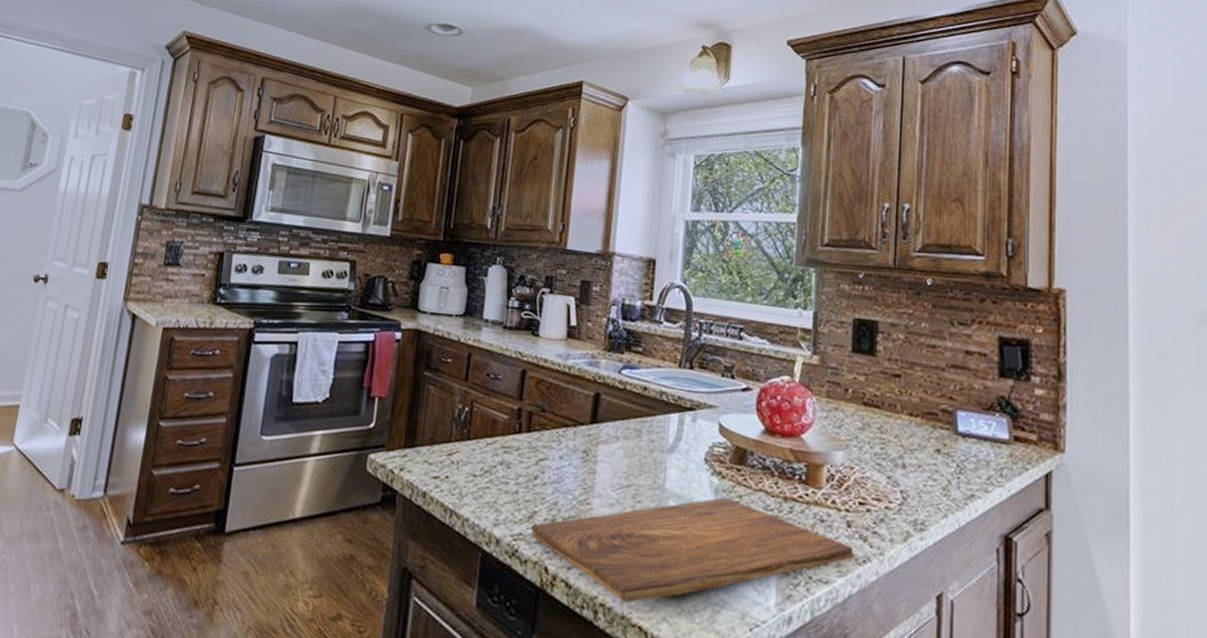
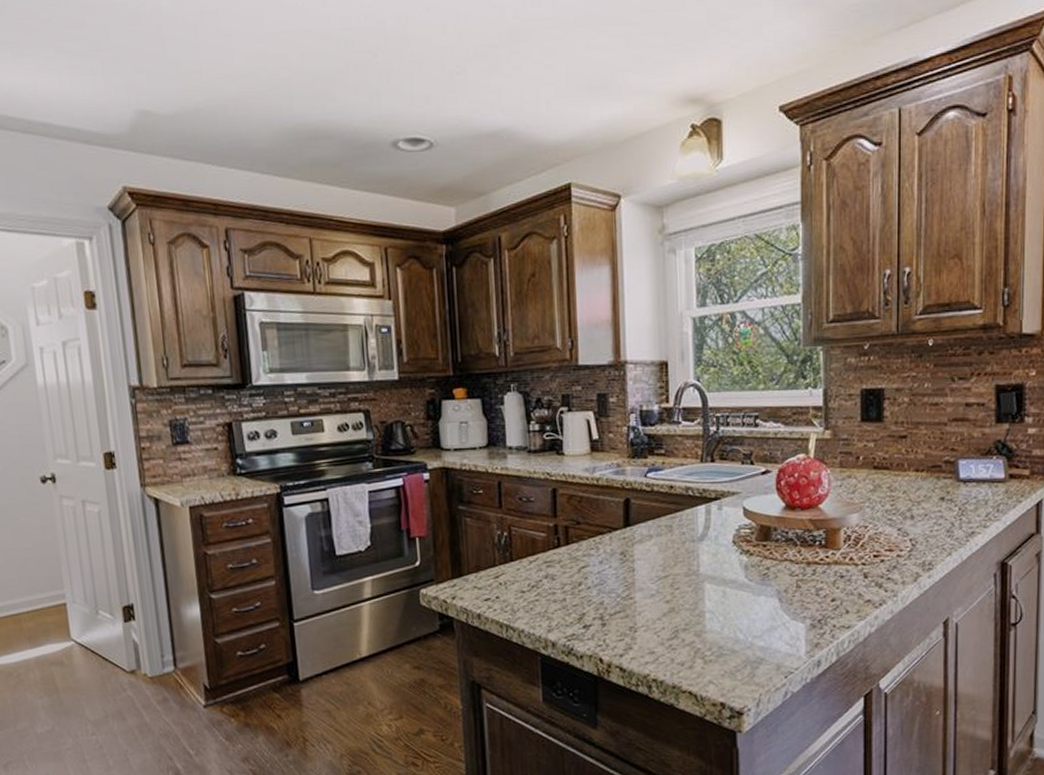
cutting board: present [531,497,854,603] -> none [583,571,871,674]

